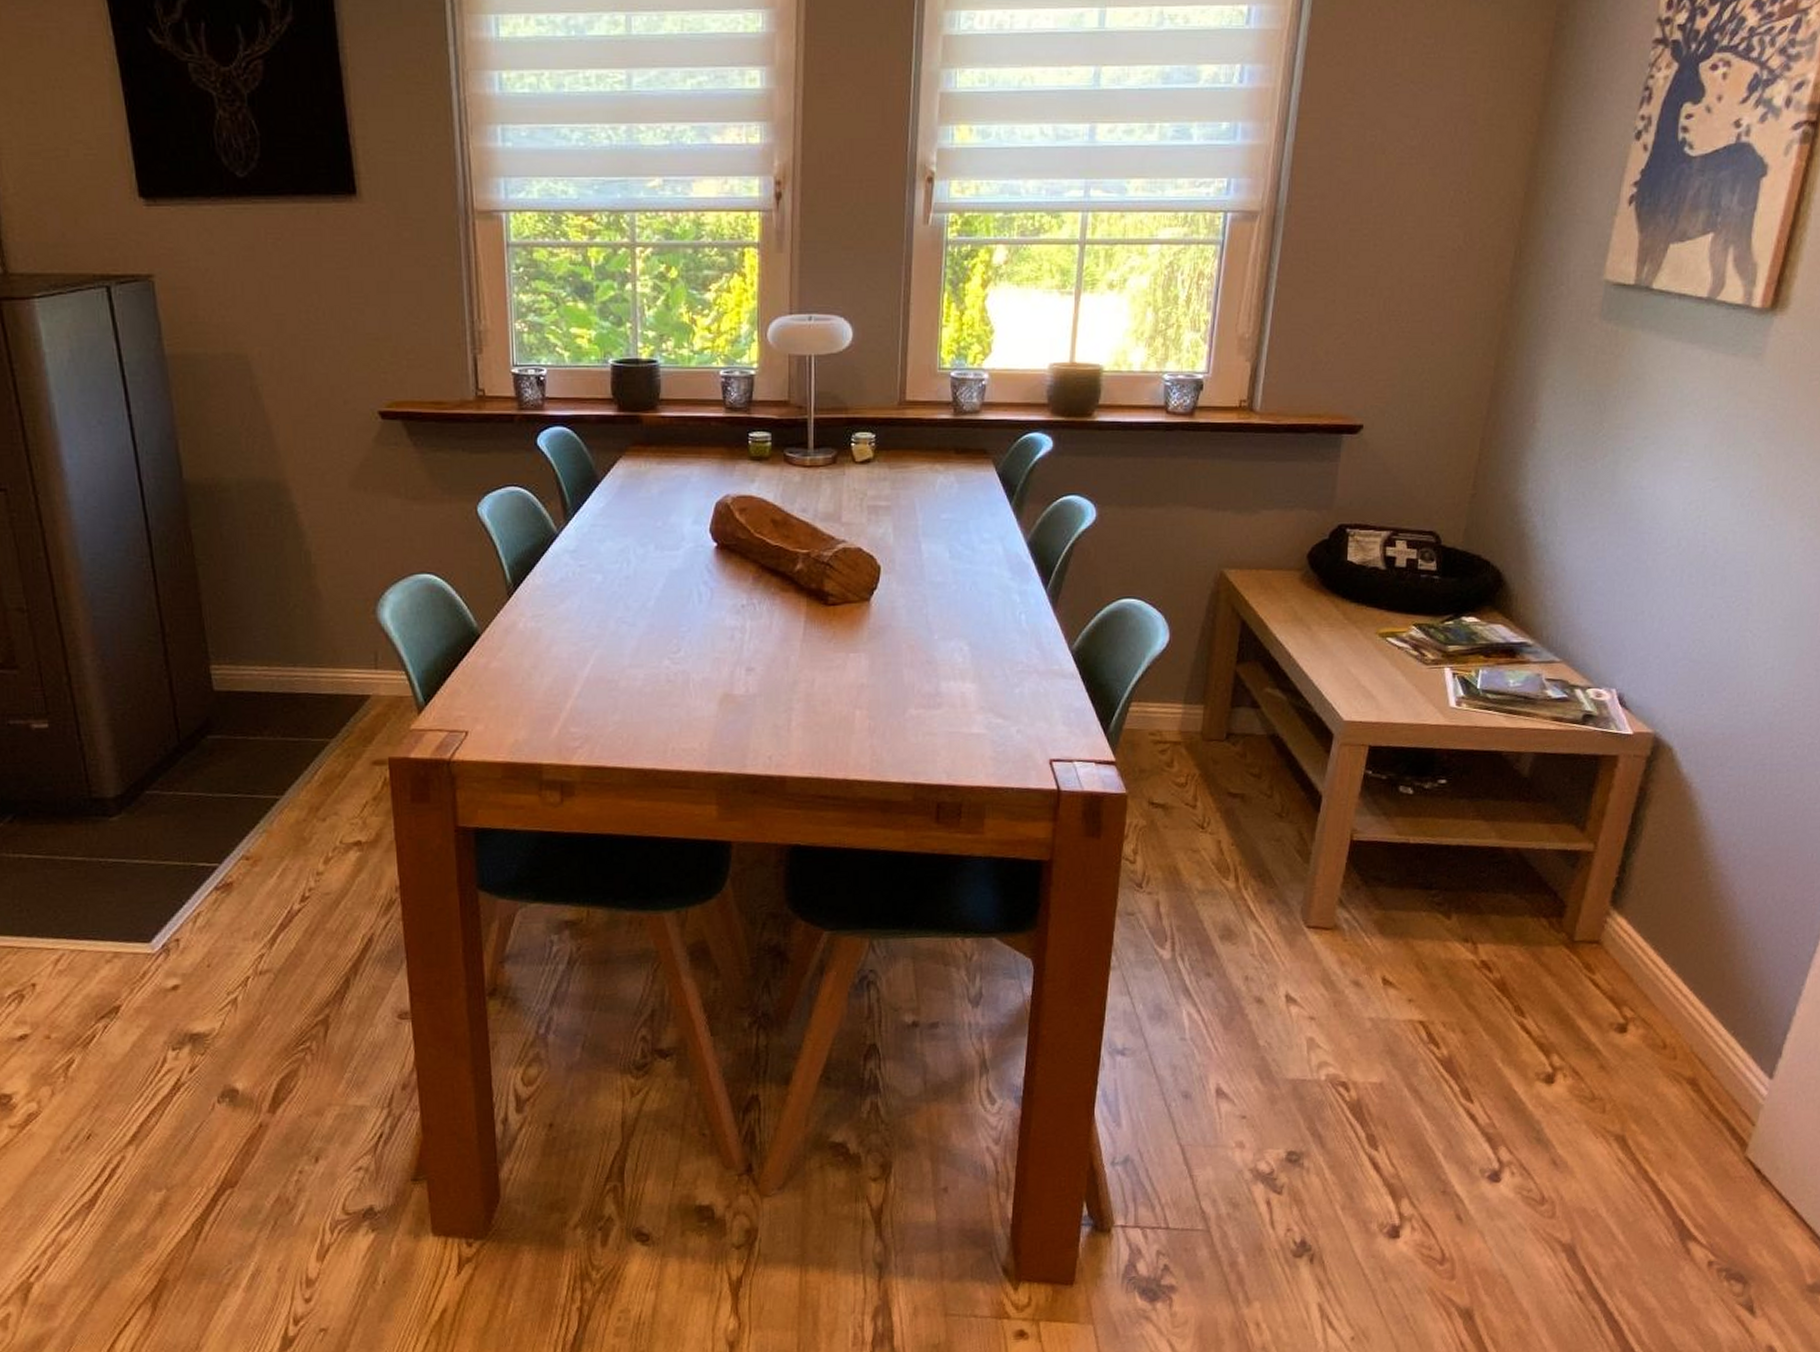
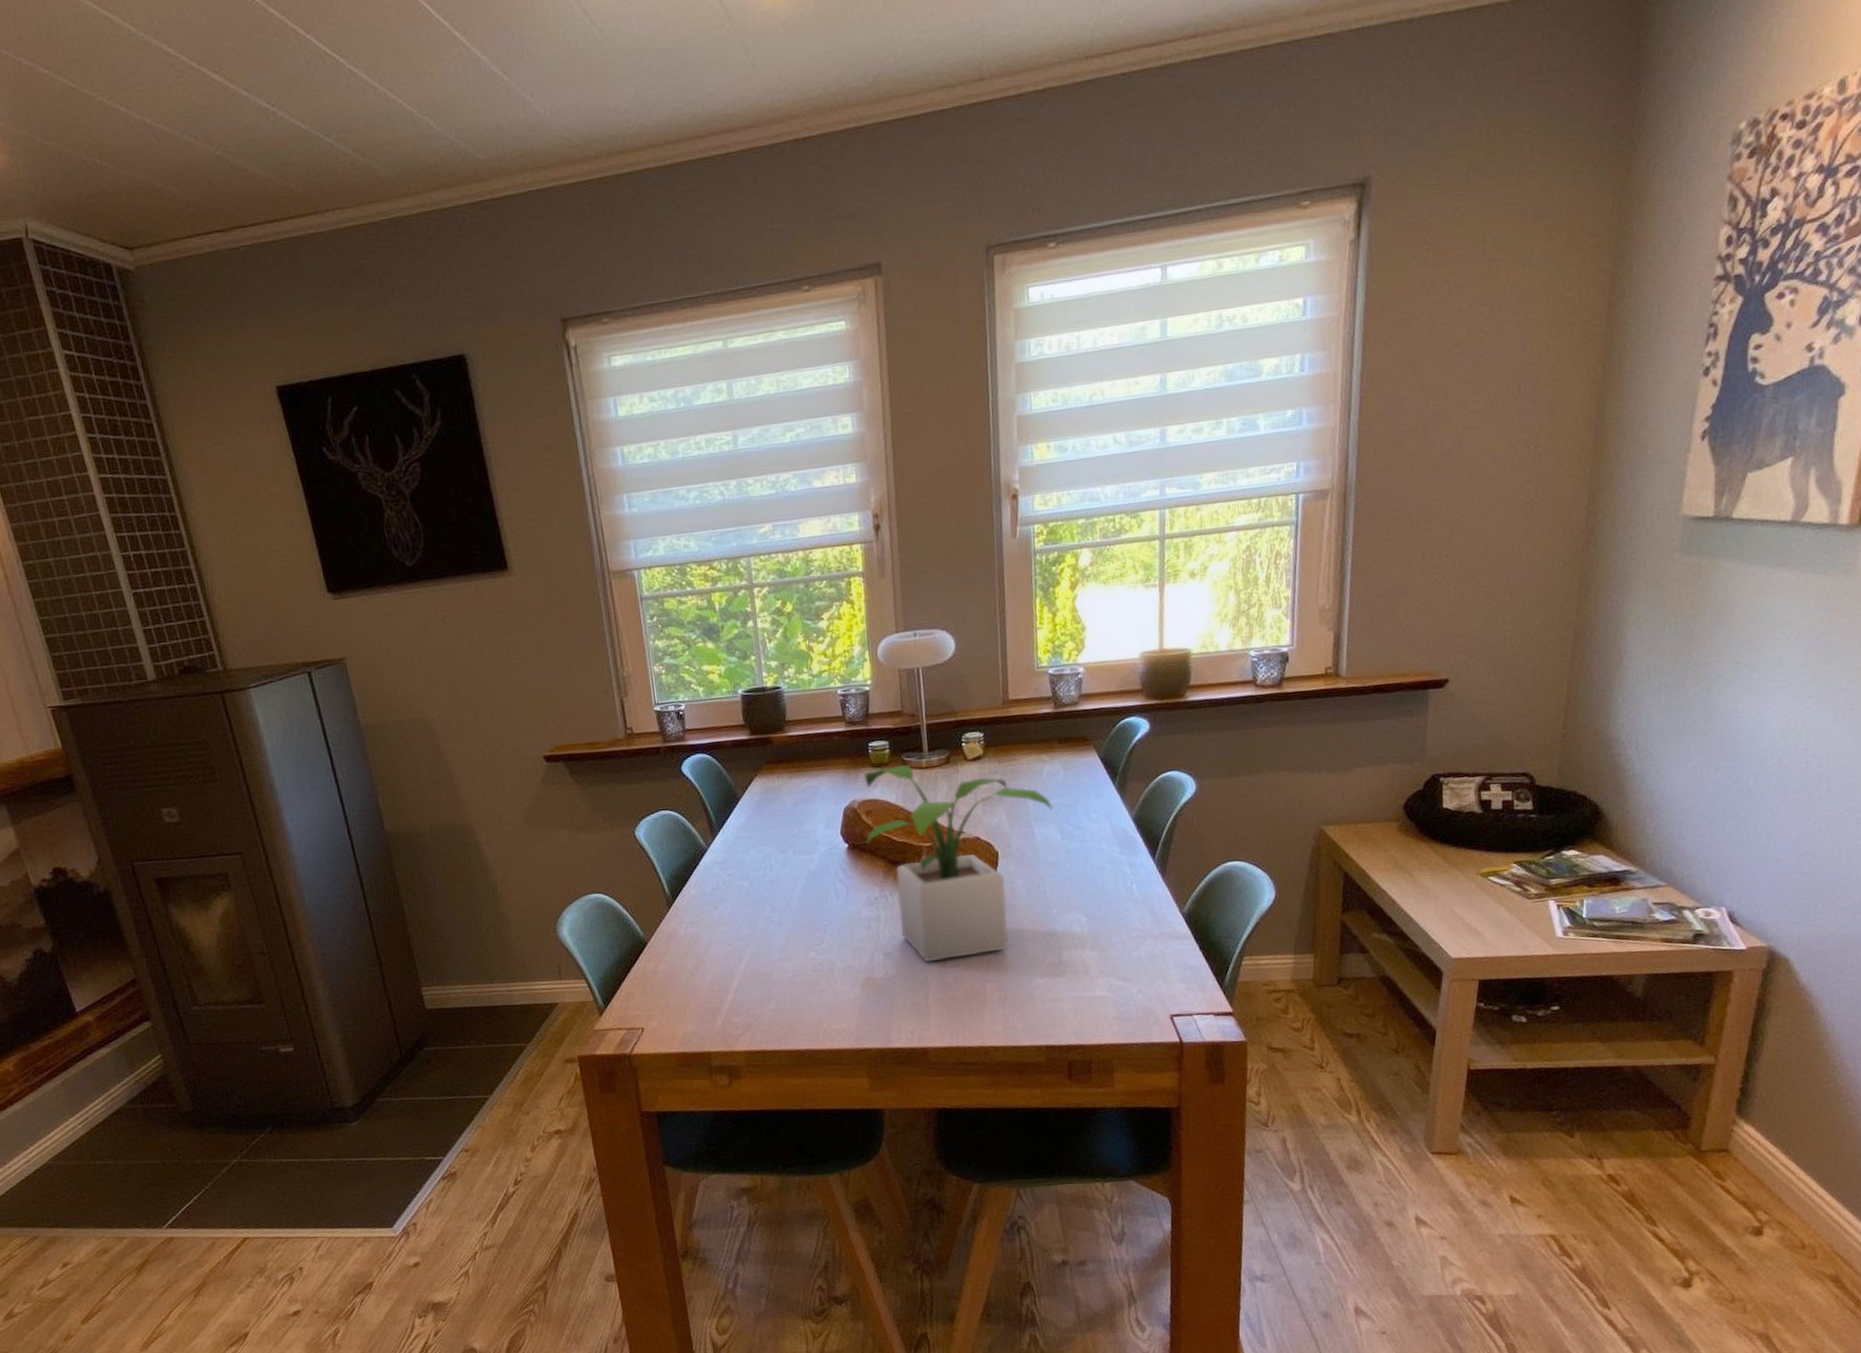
potted plant: none [737,460,943,682] -> present [864,765,1053,962]

